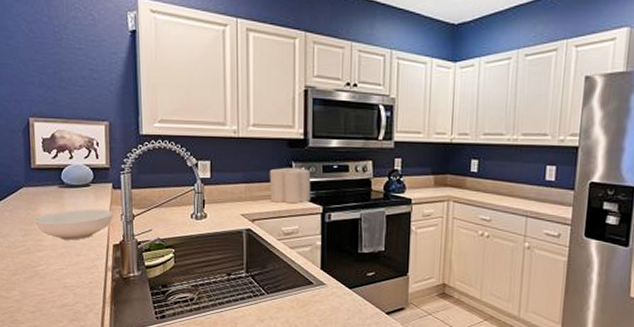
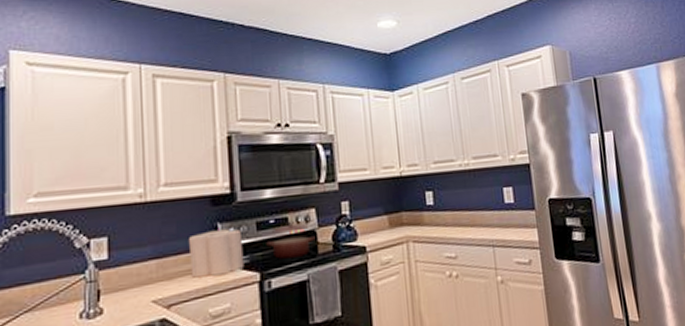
saucepan: none [329,168,370,200] -> present [266,220,315,260]

